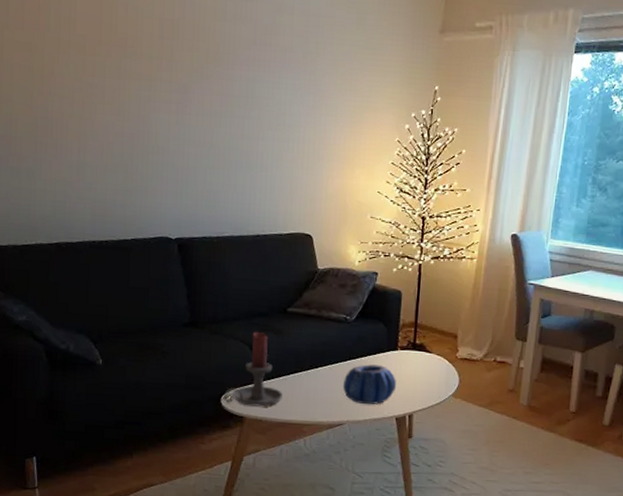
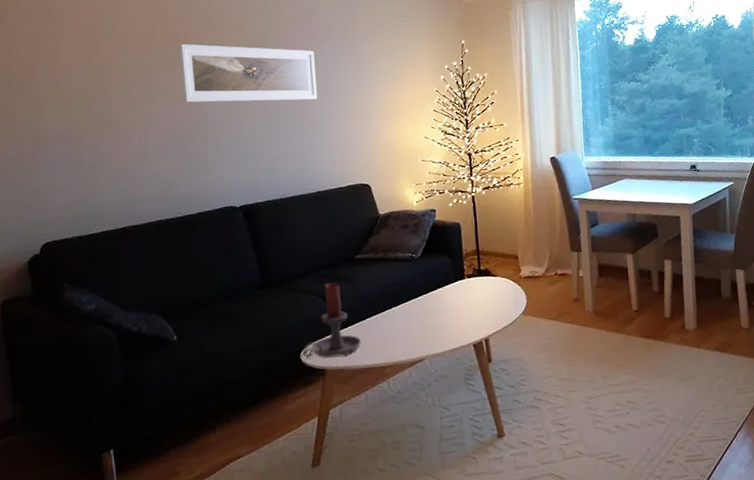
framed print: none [126,49,270,134] -> present [179,43,318,103]
decorative bowl: present [342,364,397,405] -> none [417,296,469,337]

